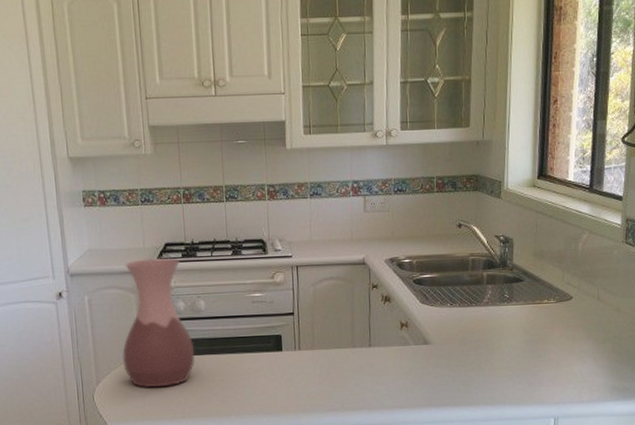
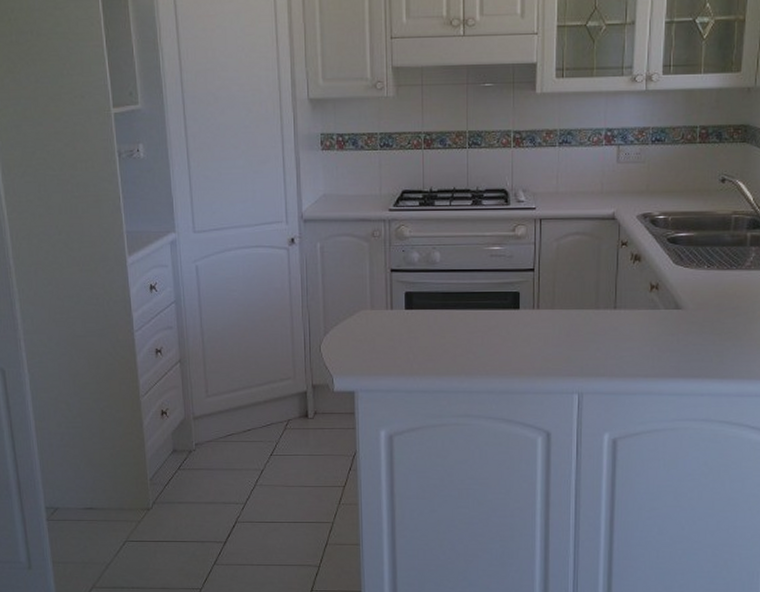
vase: present [122,258,195,388] -> none [351,206,427,342]

